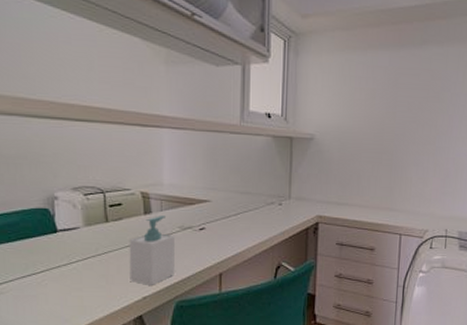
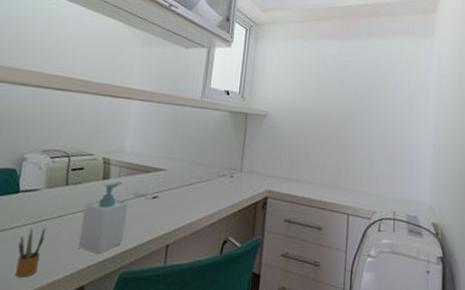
pencil box: none [67,264,94,312] -> present [15,227,46,278]

